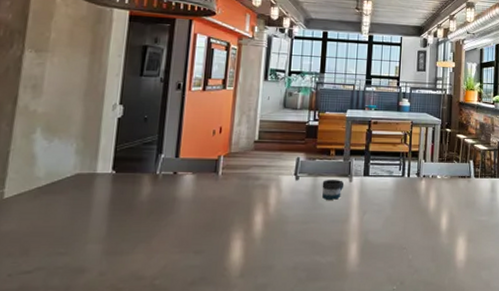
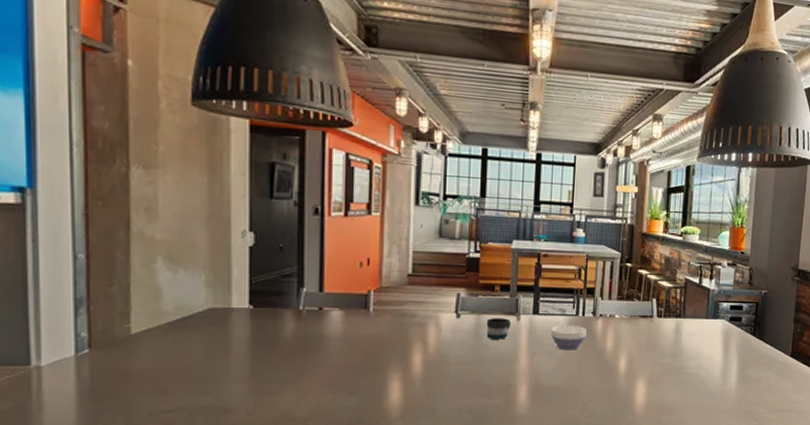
bowl: none [379,185,412,209] -> present [550,324,587,351]

